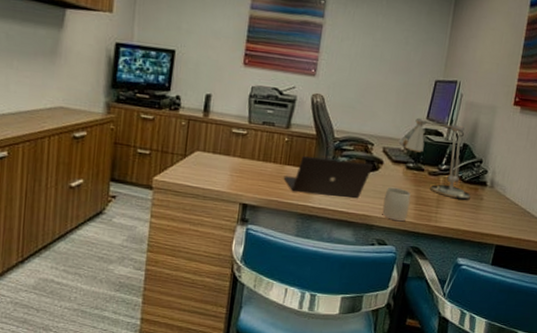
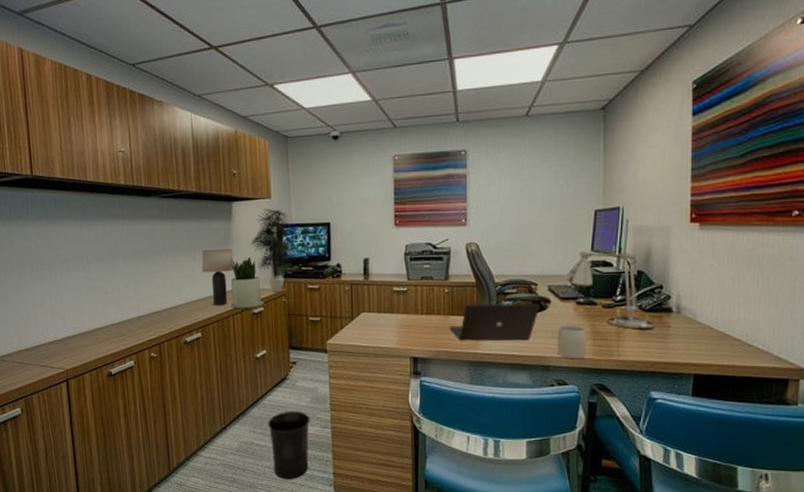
table lamp: none [17,57,59,124] -> present [201,248,234,306]
planter: none [46,72,89,132] -> present [229,256,265,310]
waste bin: none [73,248,124,323] -> present [268,410,311,479]
plant: none [81,22,136,118] -> present [250,208,299,292]

